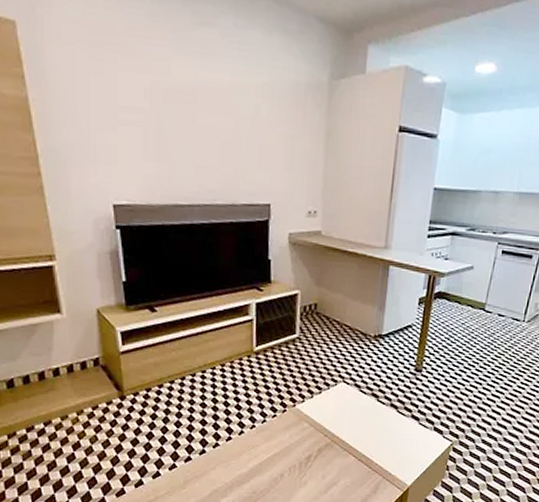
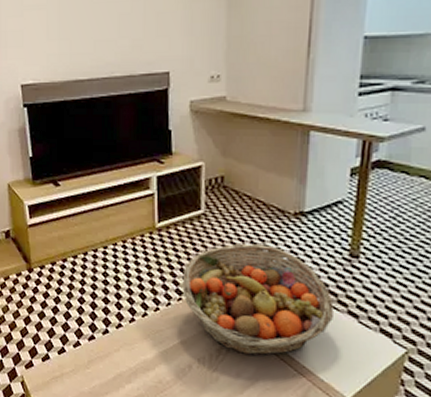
fruit basket: none [277,363,402,460] -> present [182,243,334,356]

